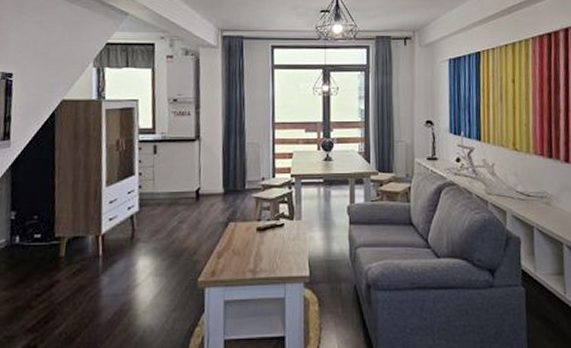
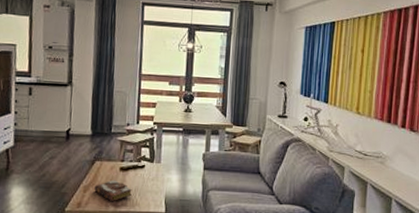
book: none [229,242,271,267] -> present [94,180,132,201]

